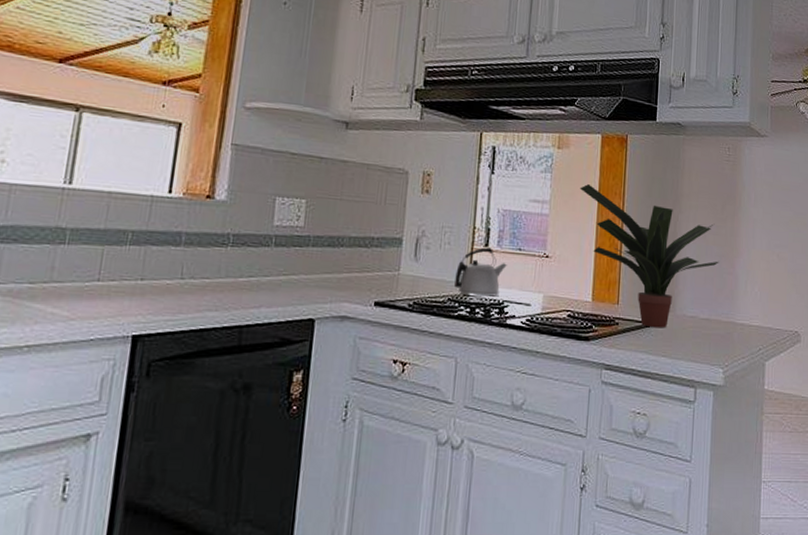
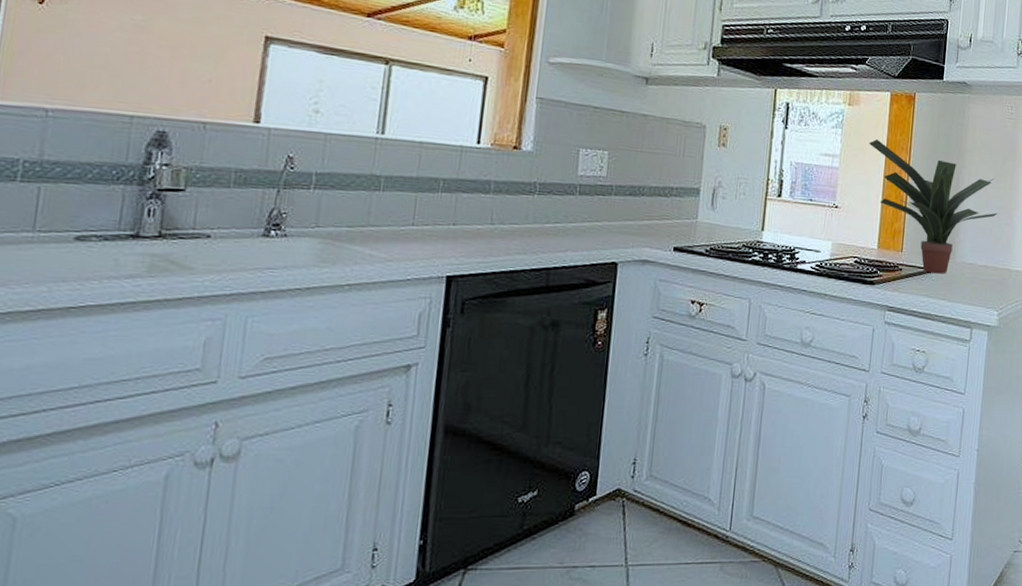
kettle: present [454,247,507,297] -> none [749,197,798,244]

